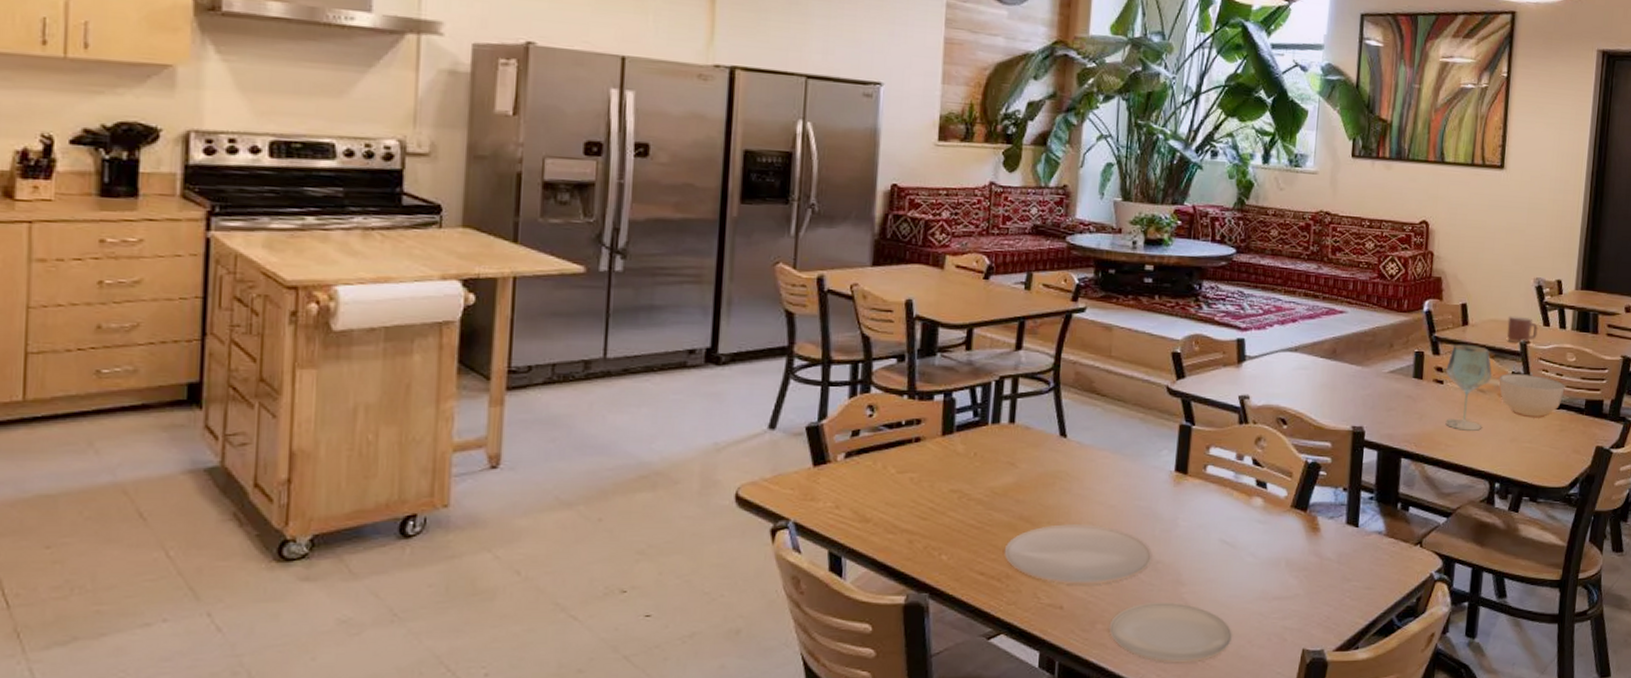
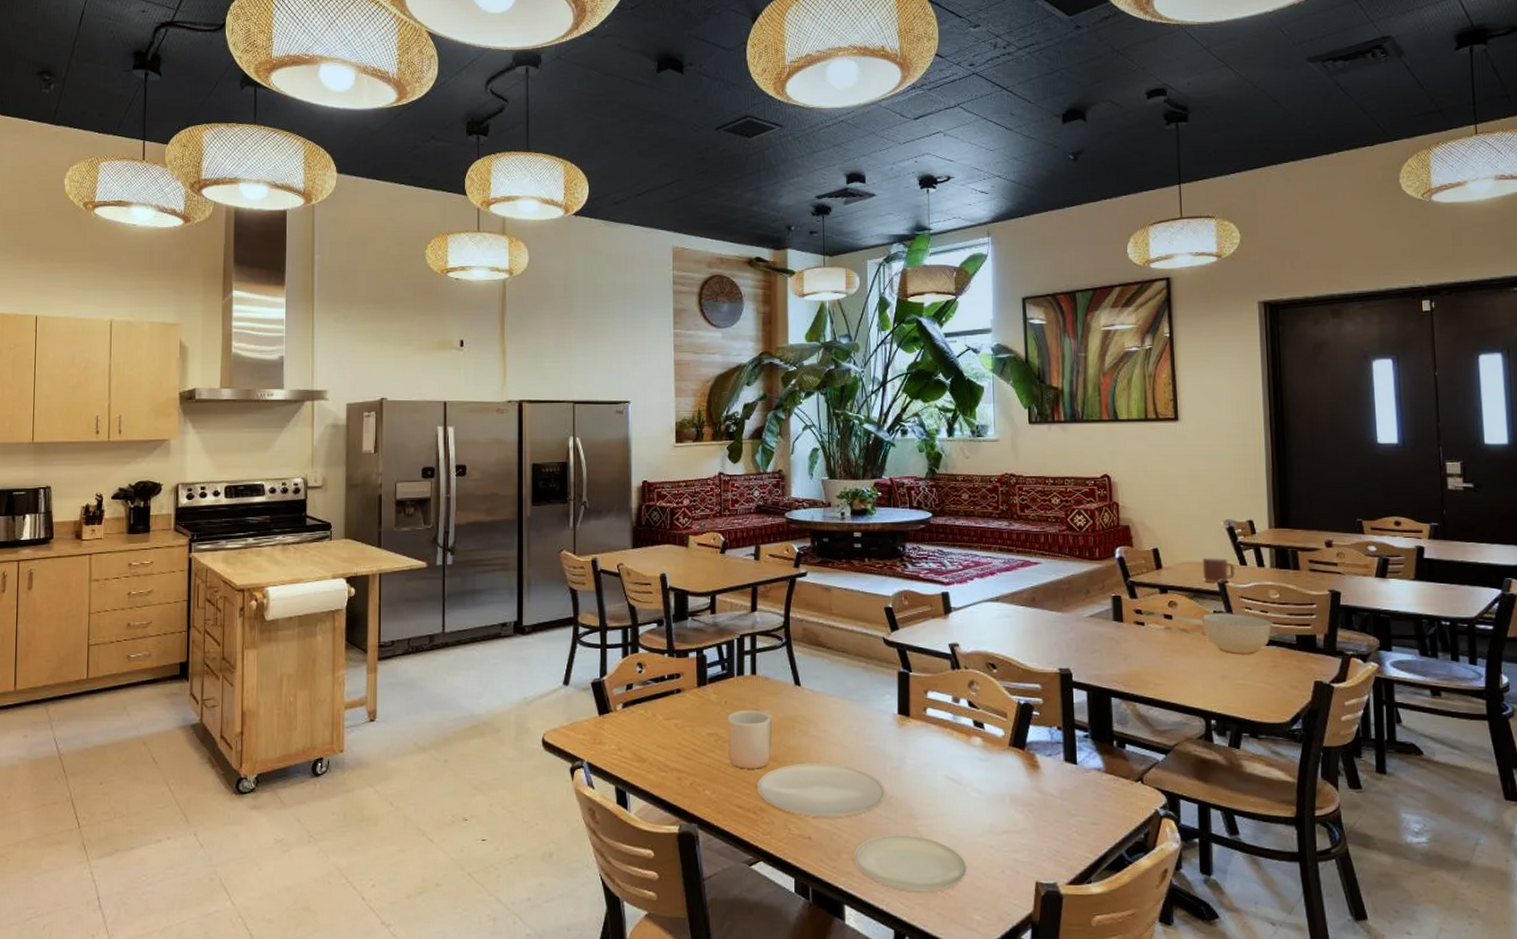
mug: none [973,463,1029,531] -> present [727,710,772,769]
wine glass: present [1445,344,1492,431] -> none [1145,587,1193,669]

